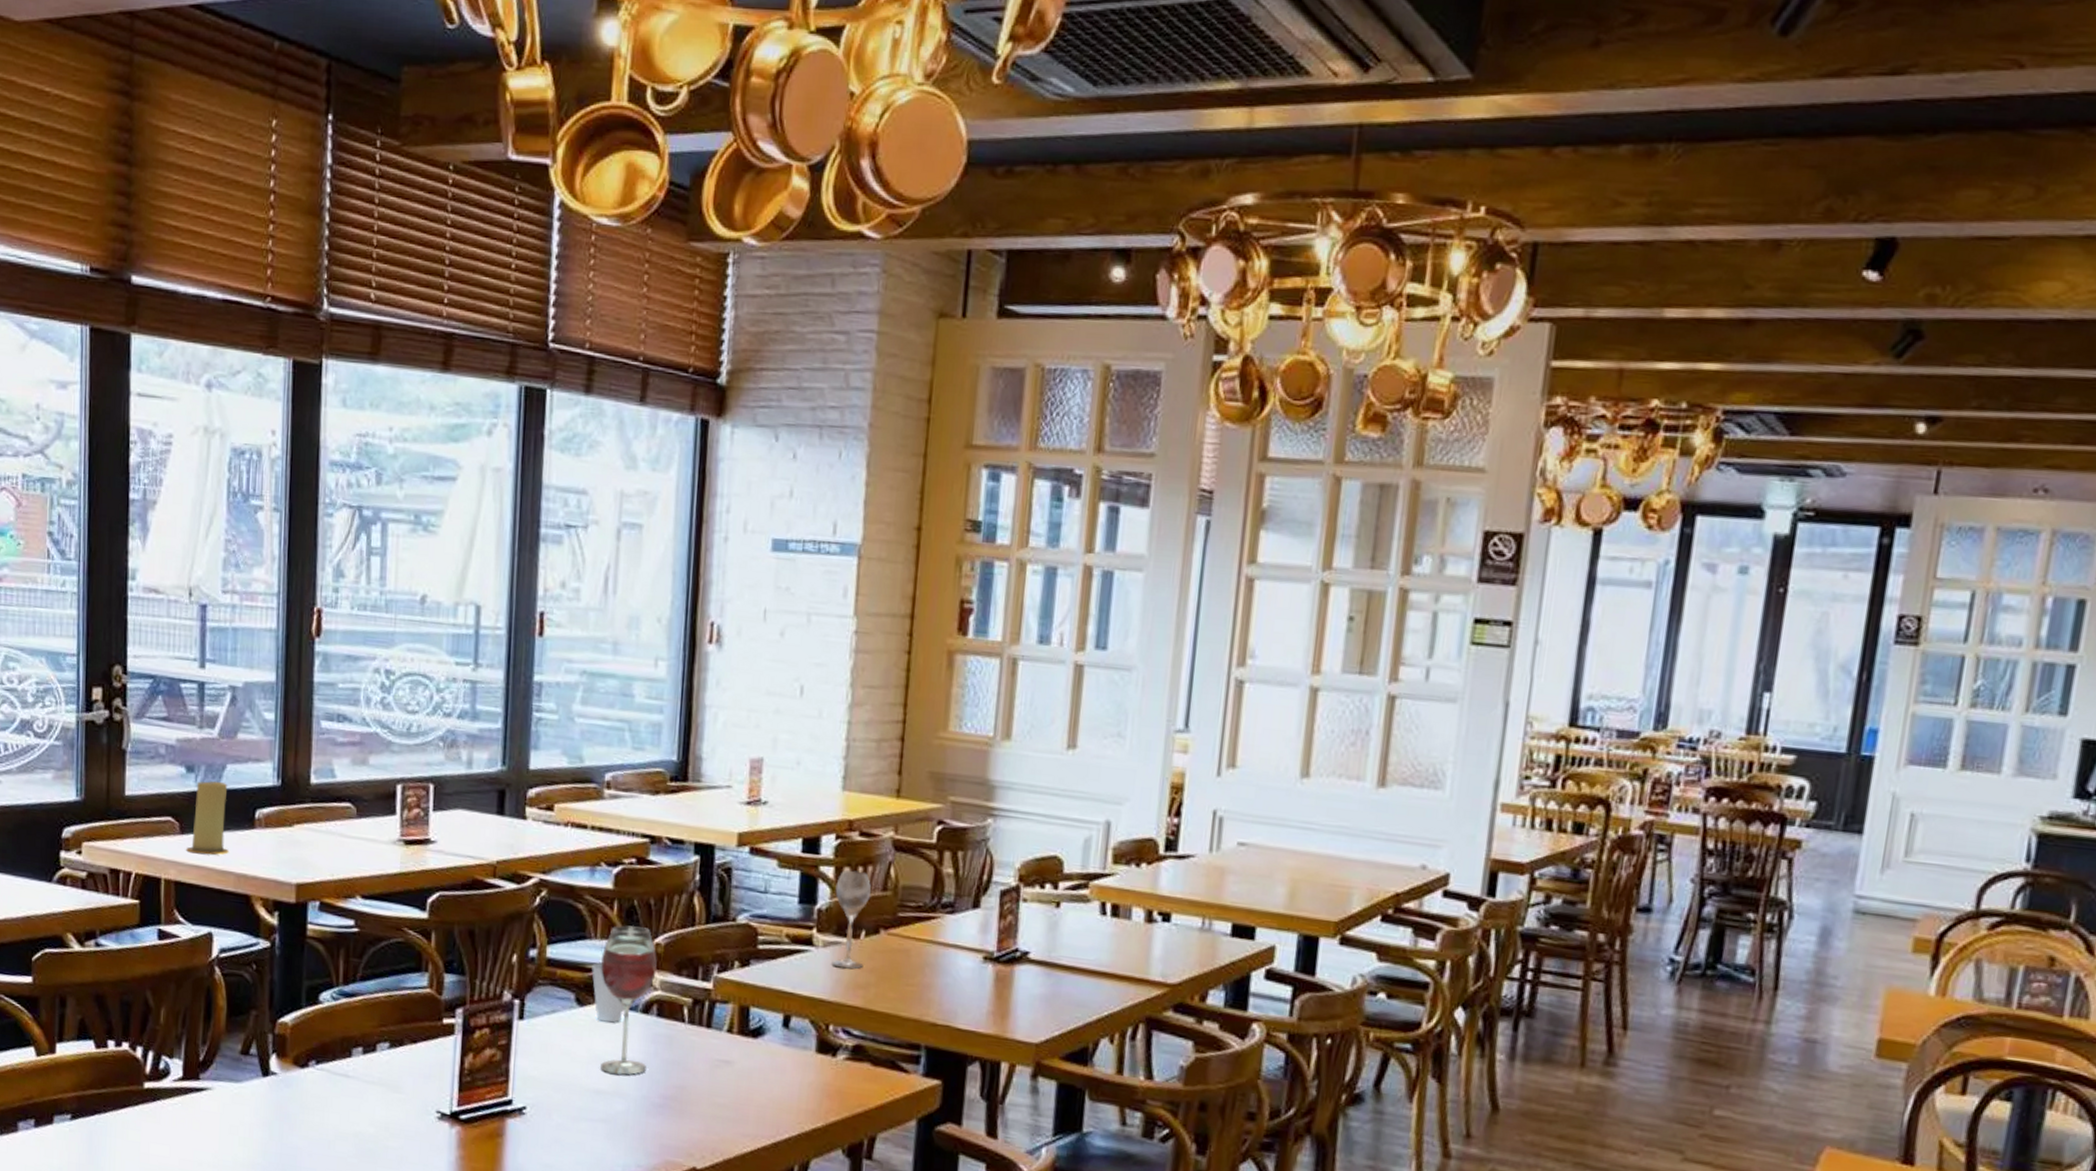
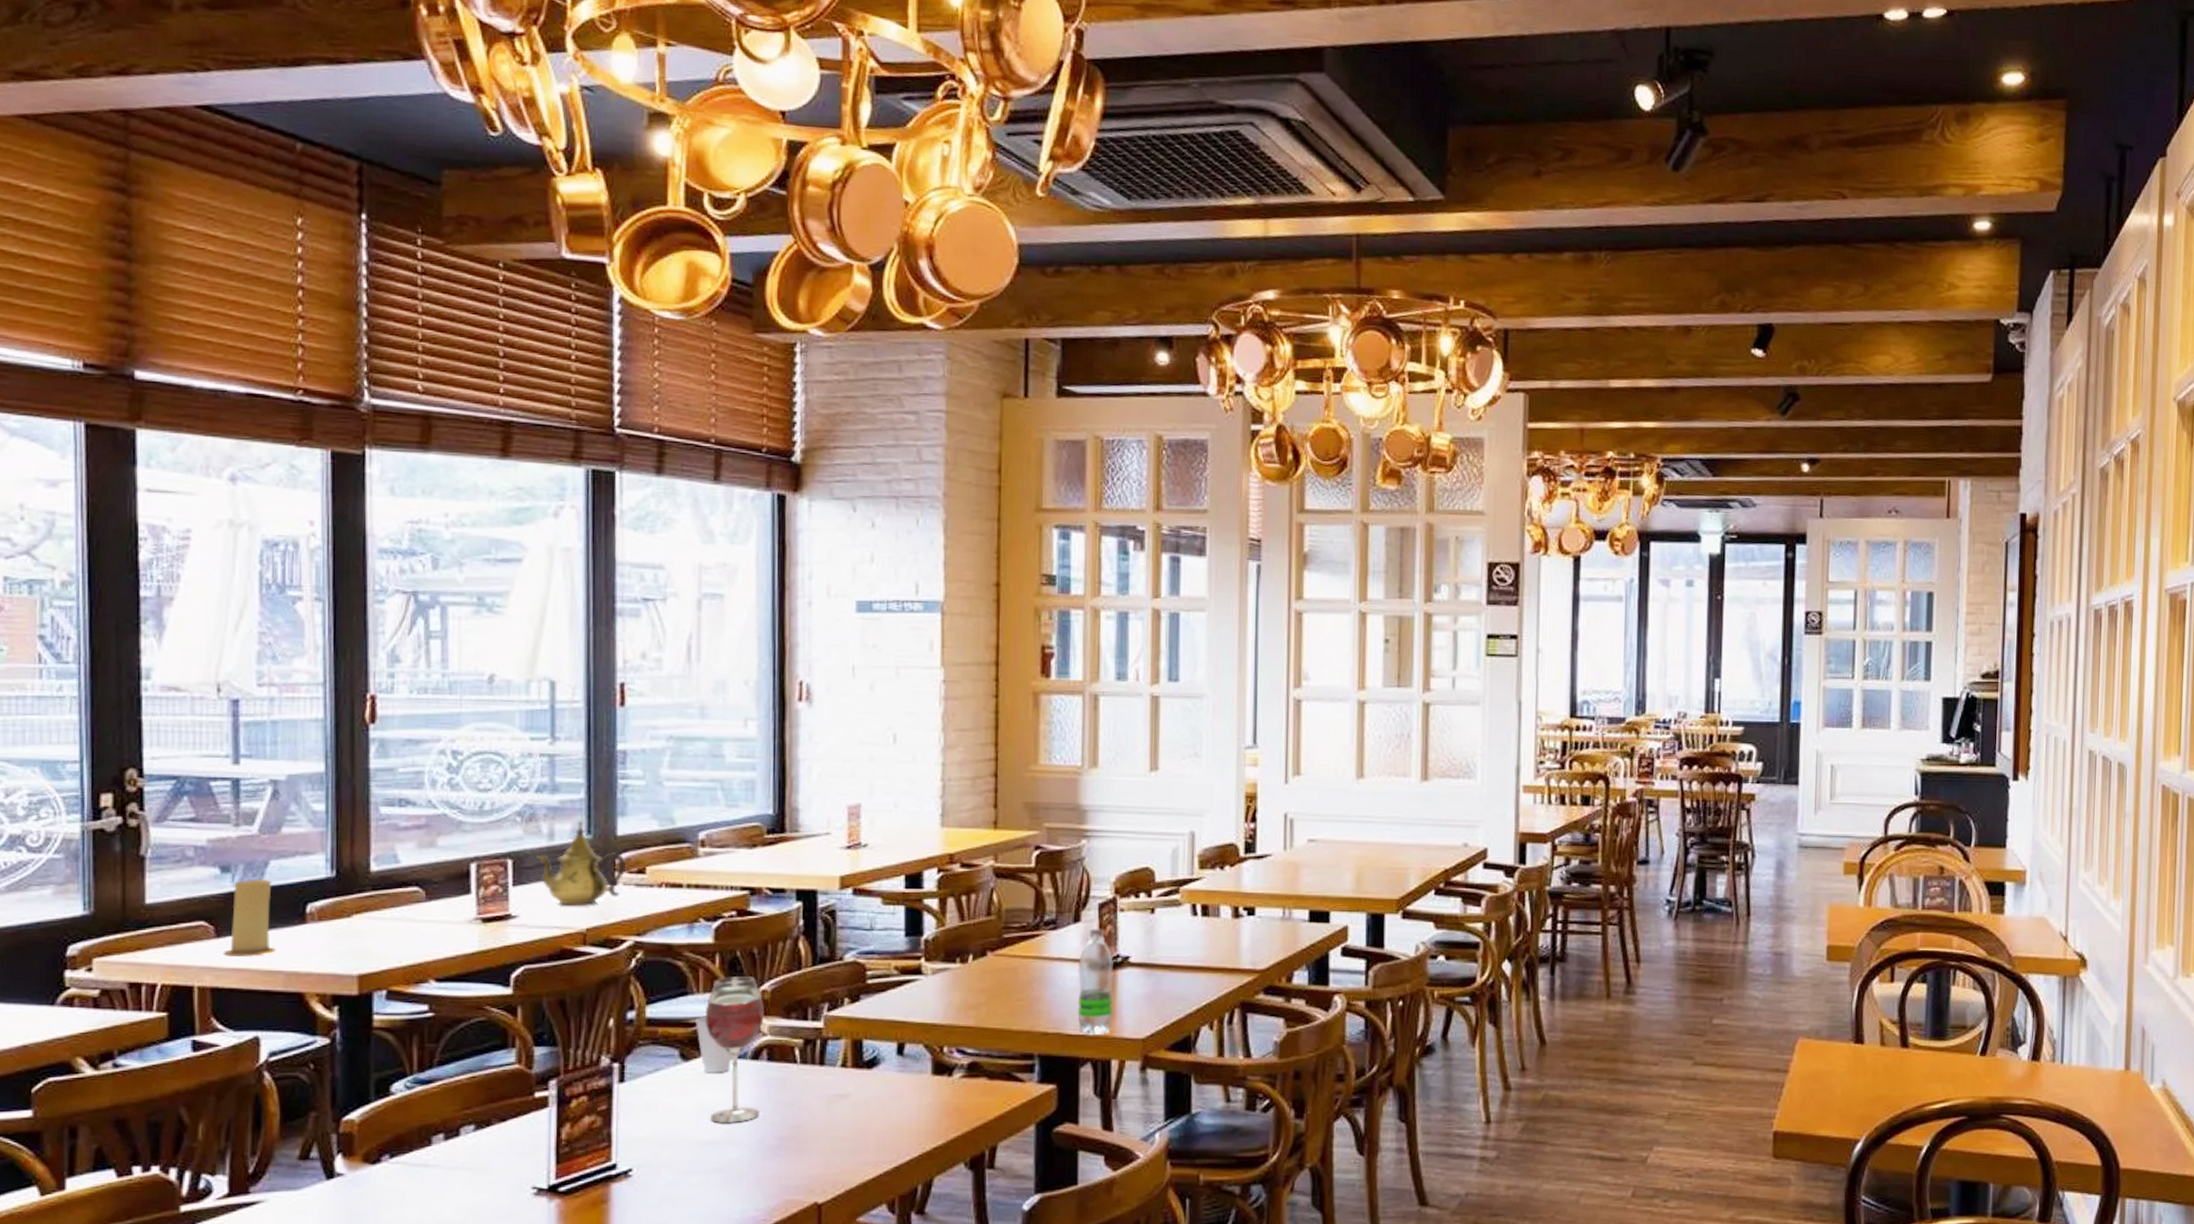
teapot: none [456,751,537,838] -> present [537,821,627,905]
wineglass: present [831,870,871,969] -> none [940,900,976,992]
bottle: none [969,917,1012,1034] -> present [1077,929,1114,1036]

